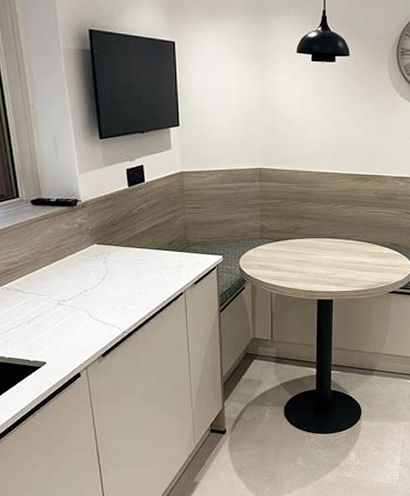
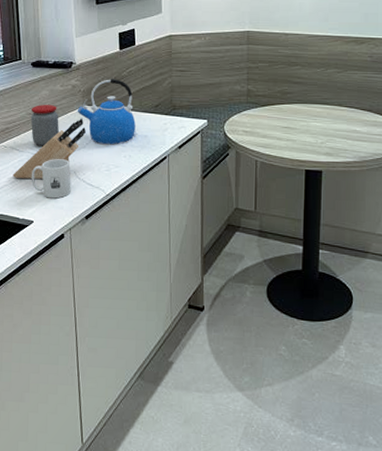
knife block: none [18,257,97,320] -> present [12,118,86,179]
jar: none [34,244,67,287] -> present [30,105,59,147]
mug: none [39,299,85,339] -> present [31,159,71,199]
kettle: none [86,215,150,283] -> present [77,78,136,145]

